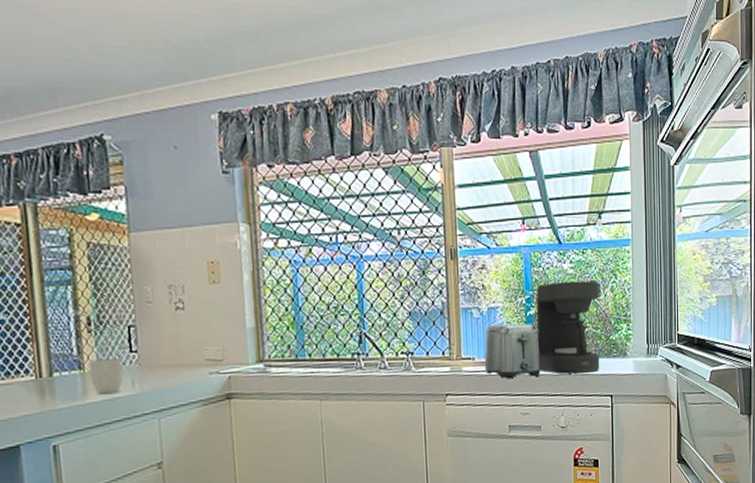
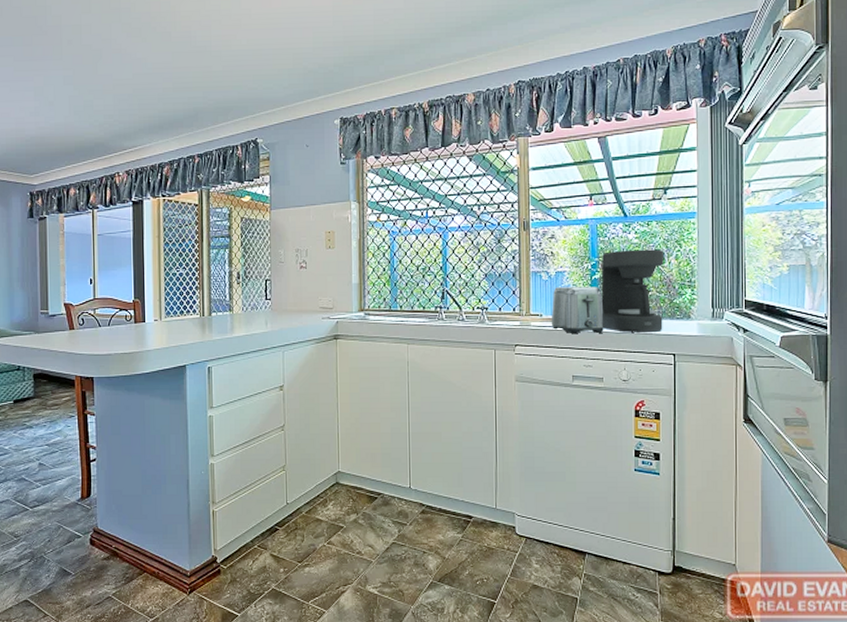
cup: present [88,358,123,394] -> none [236,304,260,331]

